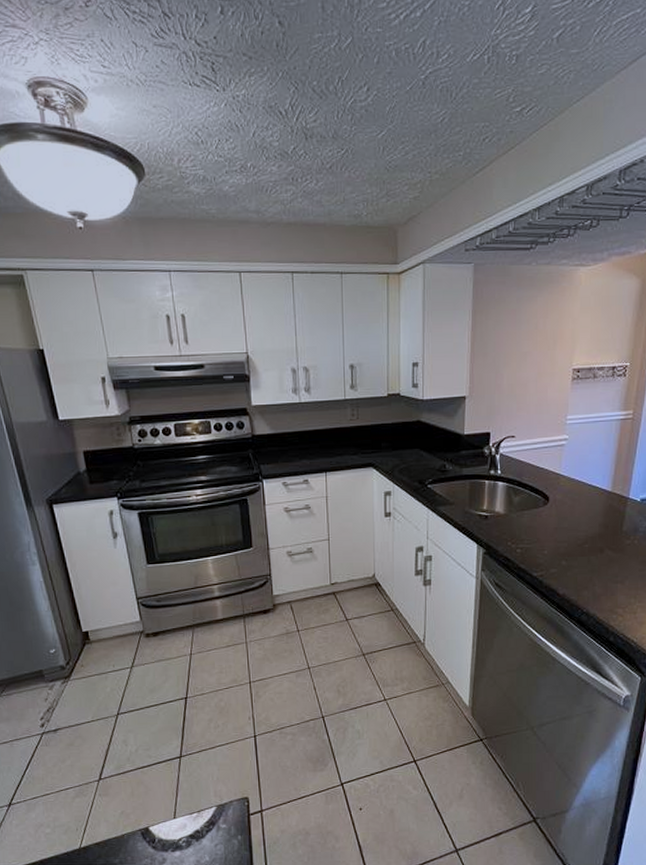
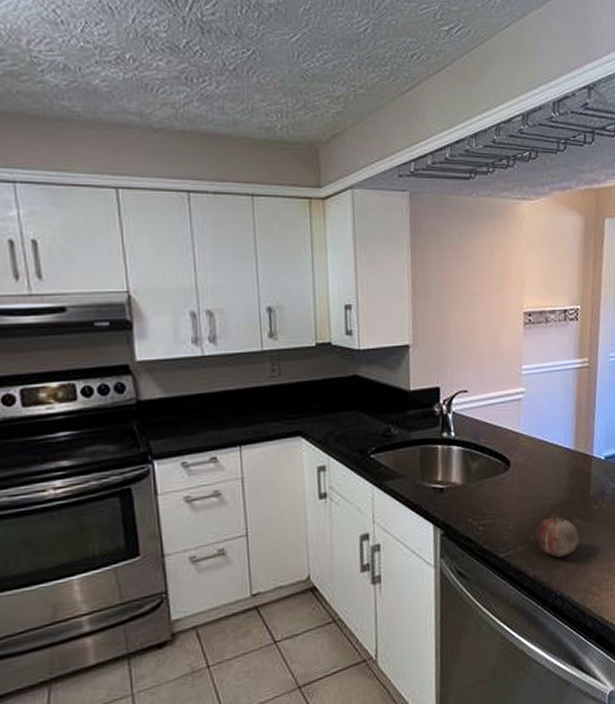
fruit: none [567,544,608,580] -> present [535,513,579,557]

